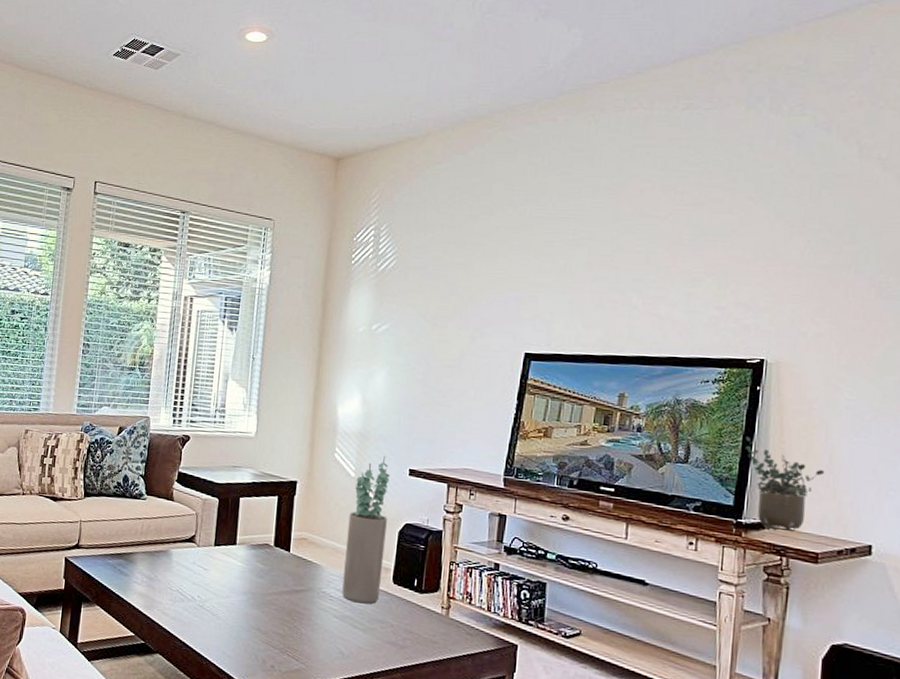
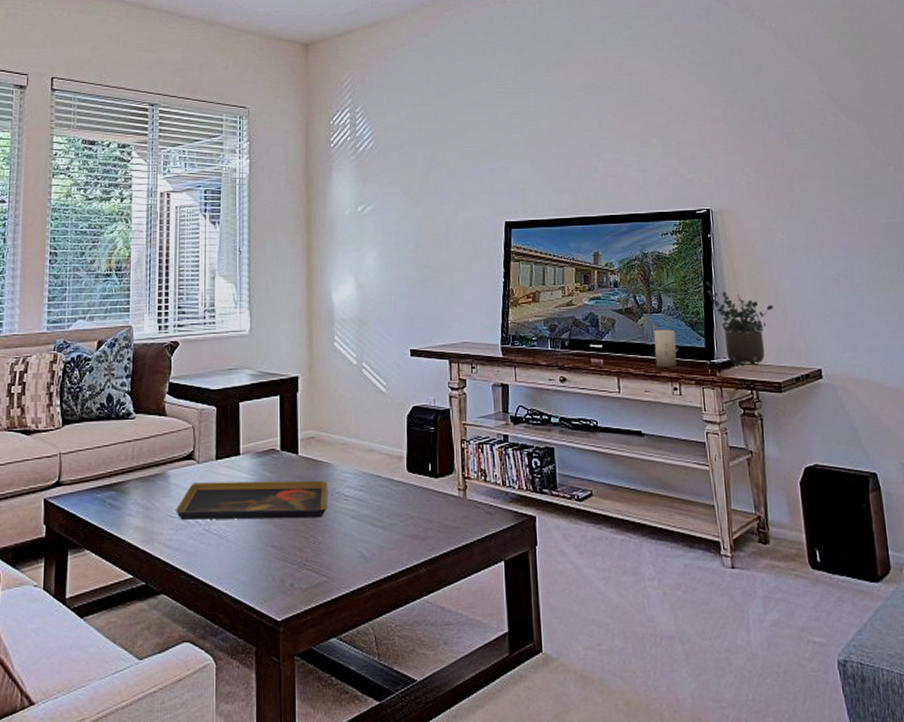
decorative tray: none [175,563,315,612] -> present [176,480,327,520]
vase: present [342,456,390,604] -> none [356,339,396,499]
candle: none [671,480,700,522] -> present [654,329,677,368]

